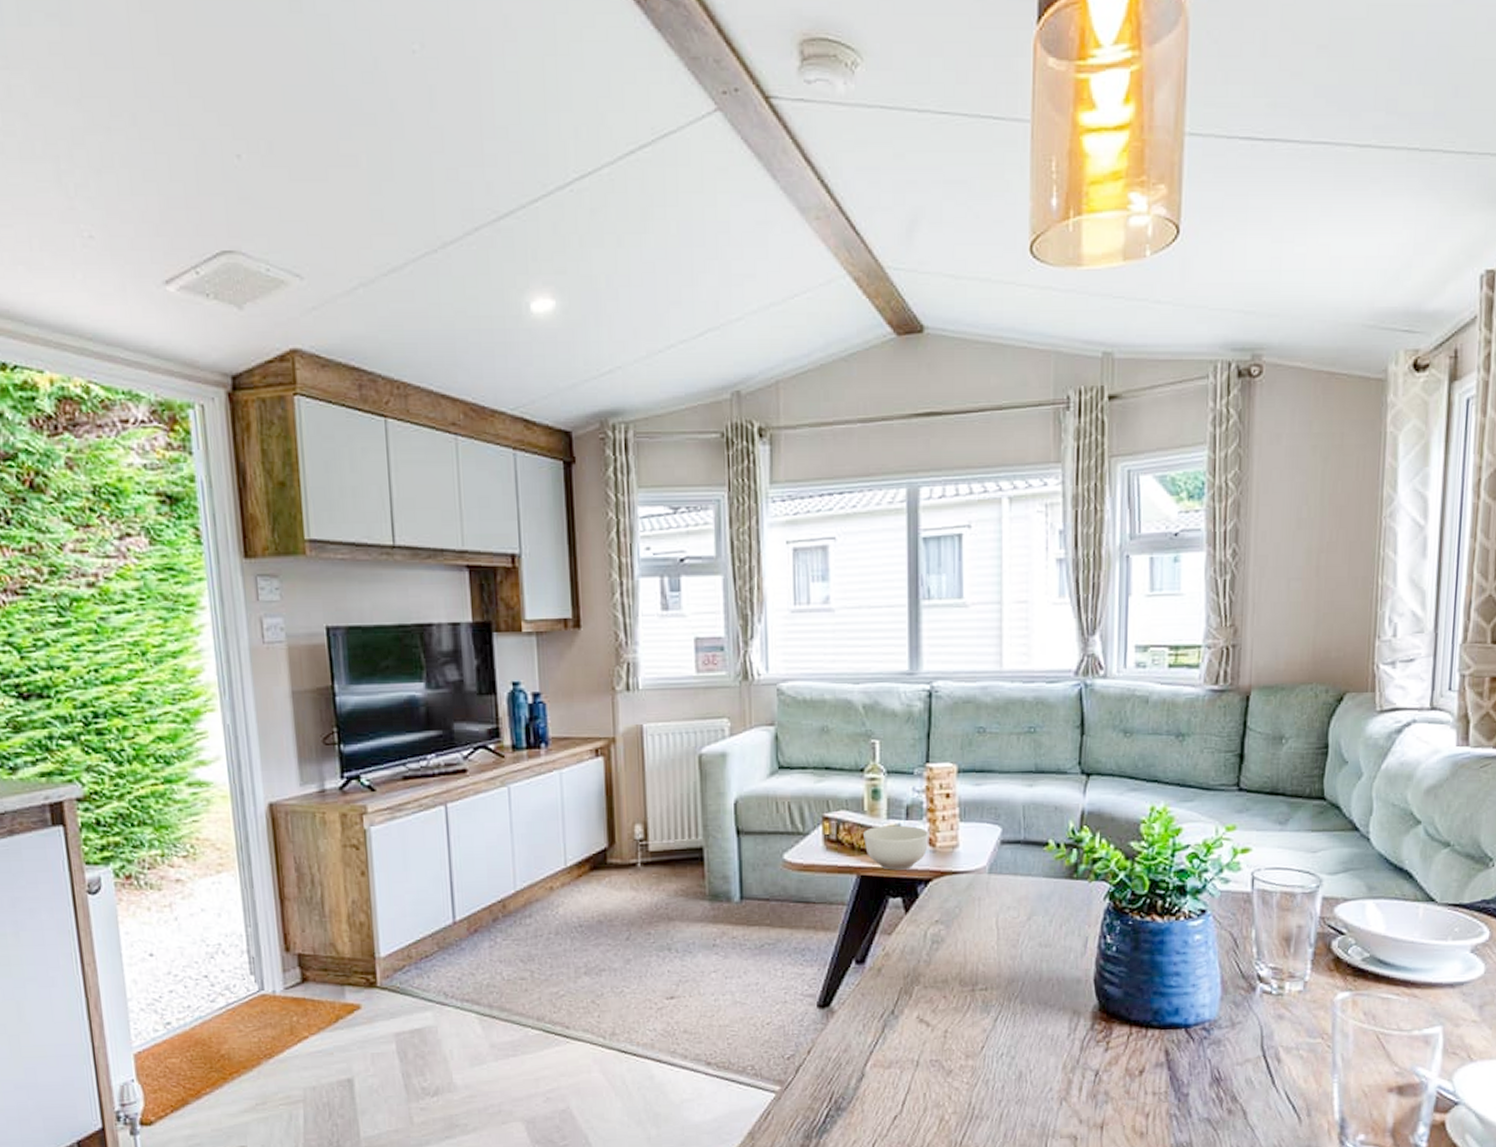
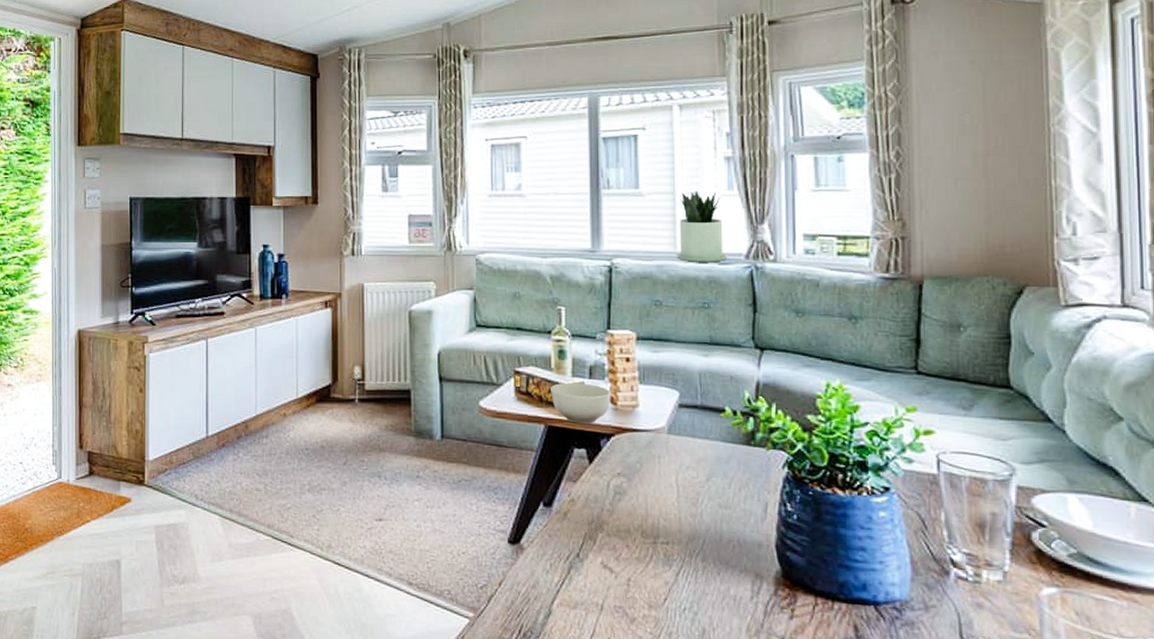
planter: none [1001,599,1056,682] -> present [675,190,727,262]

